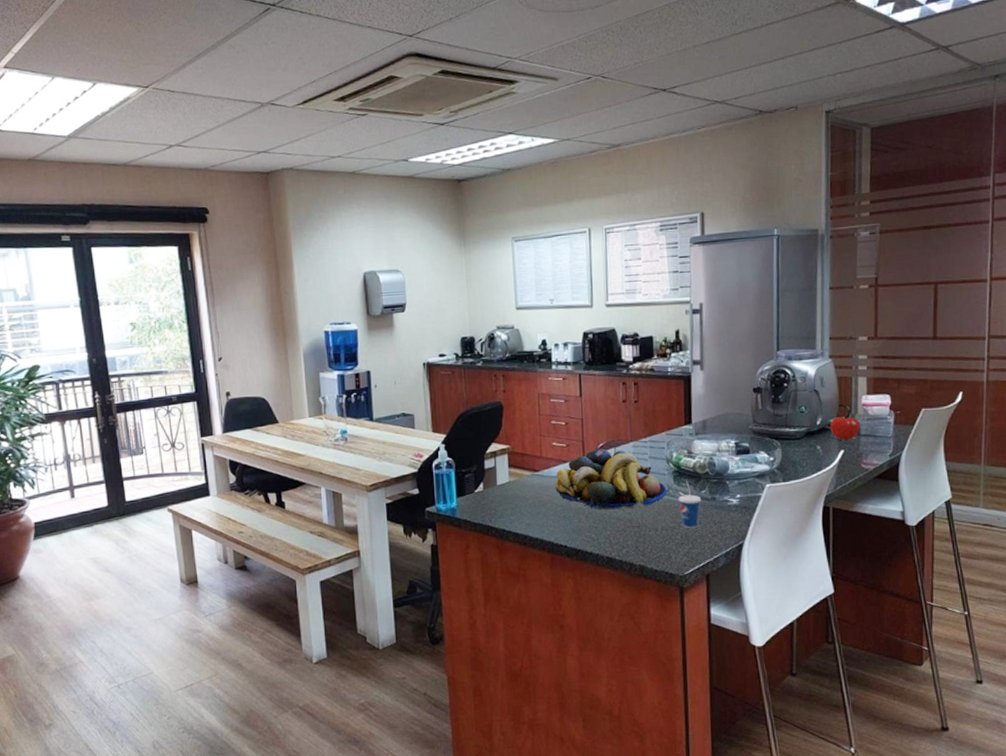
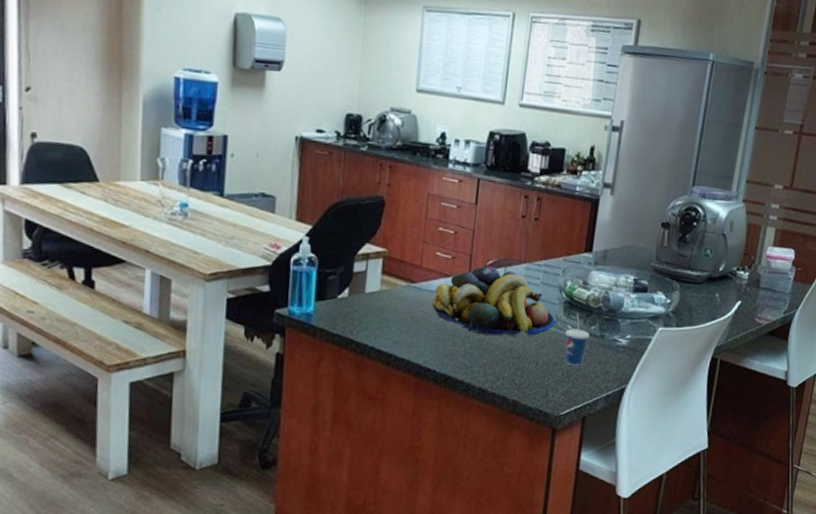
fruit: present [830,413,860,441] -> none [731,263,761,292]

